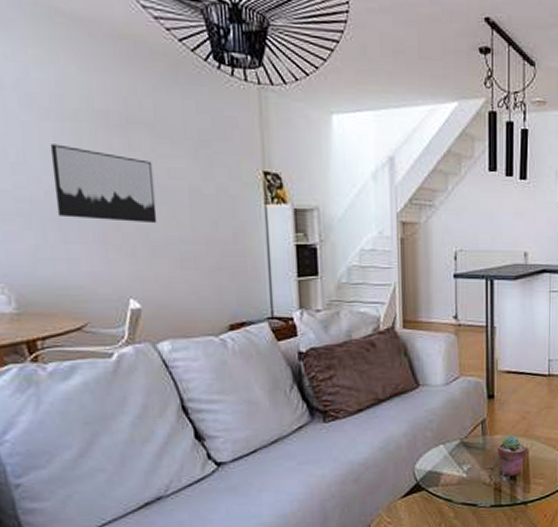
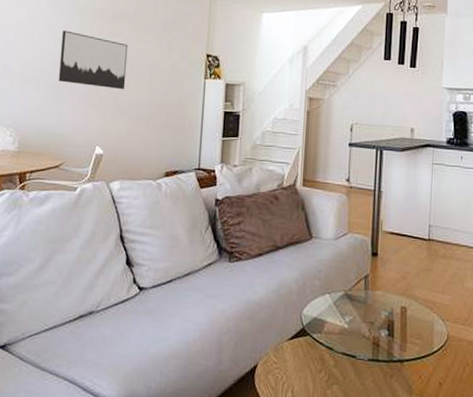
potted succulent: present [498,435,527,476] -> none [378,292,405,333]

